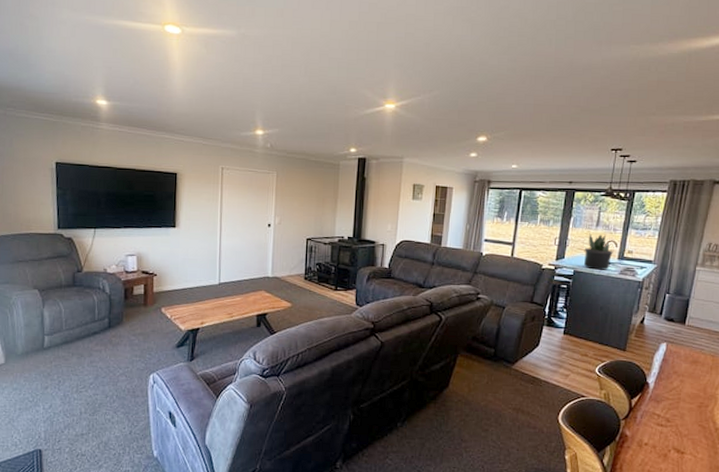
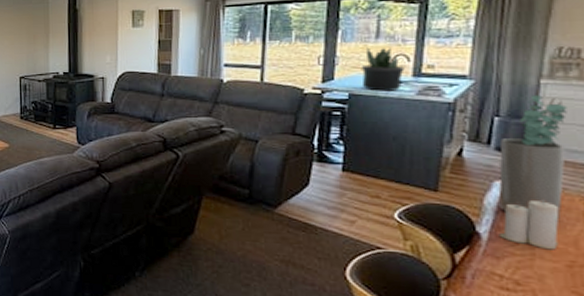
candle: none [660,357,698,395] -> present [499,199,560,250]
vase: none [662,274,709,373] -> present [498,89,567,221]

